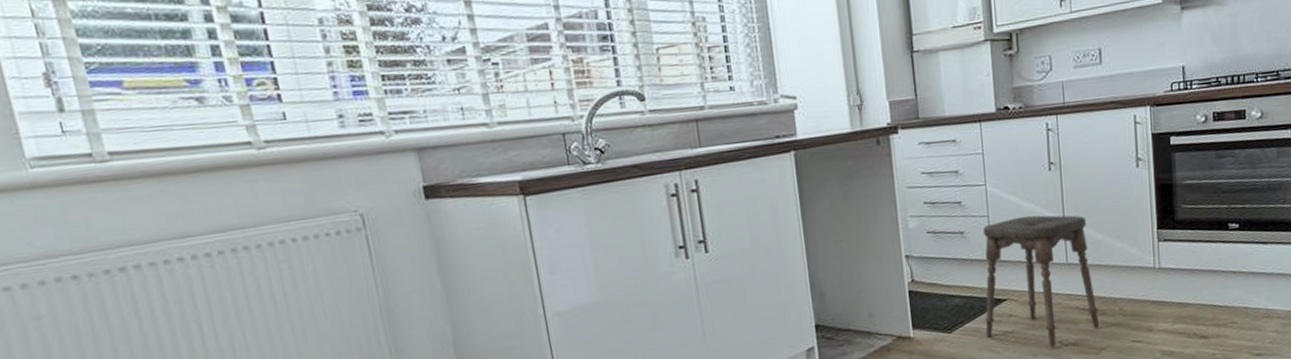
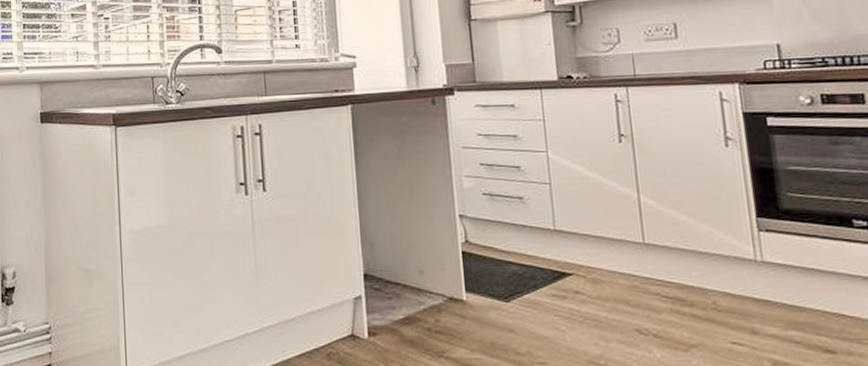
stool: present [983,215,1100,348] -> none [545,187,688,335]

